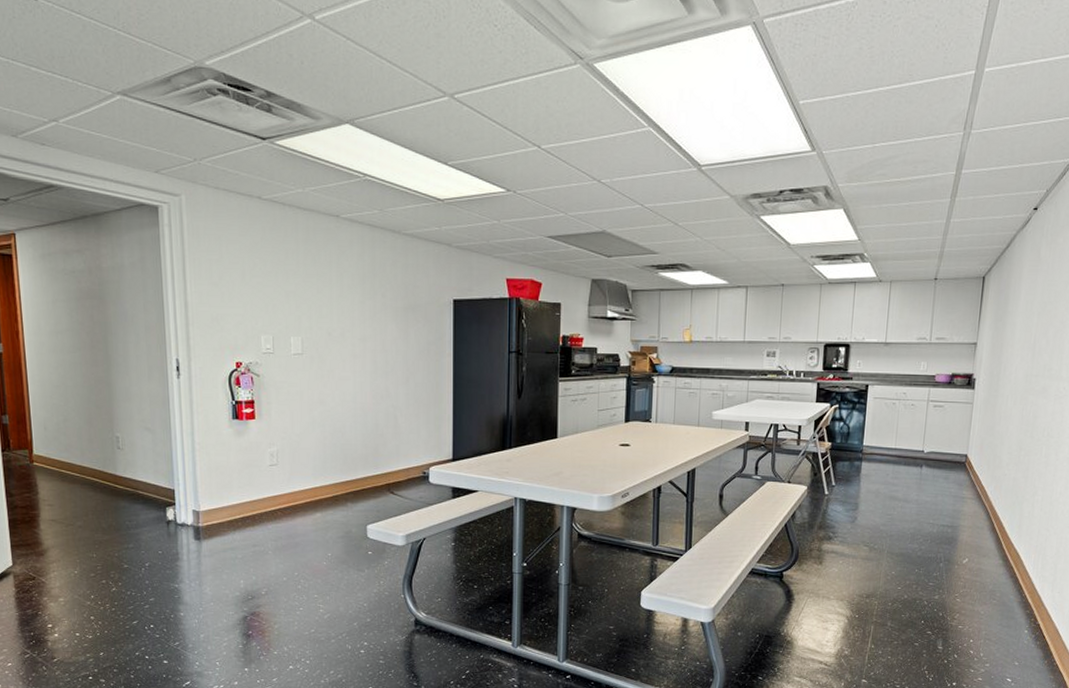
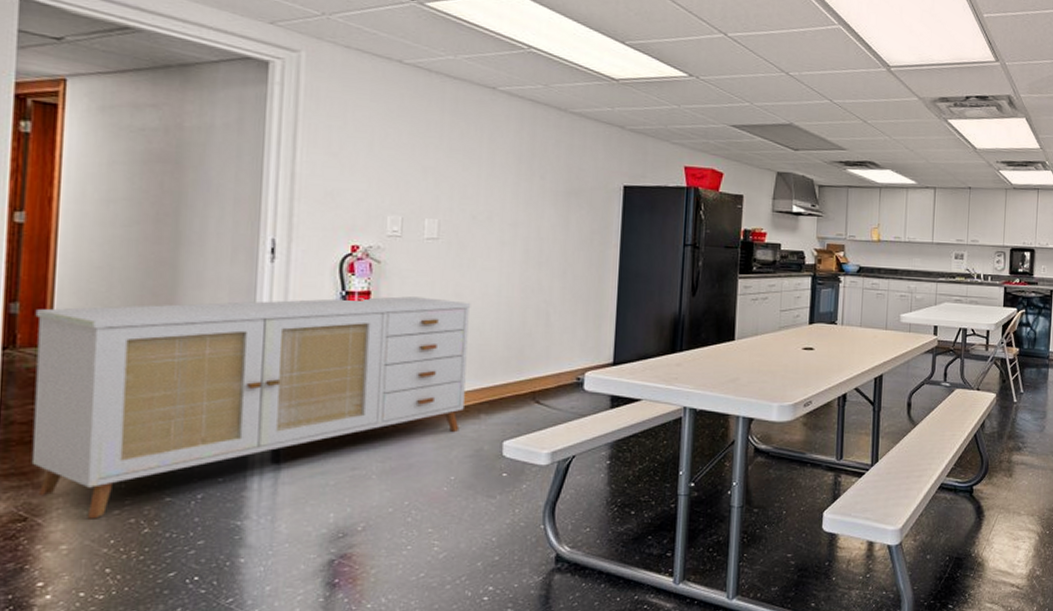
sideboard: none [19,404,334,580] -> present [31,296,471,519]

